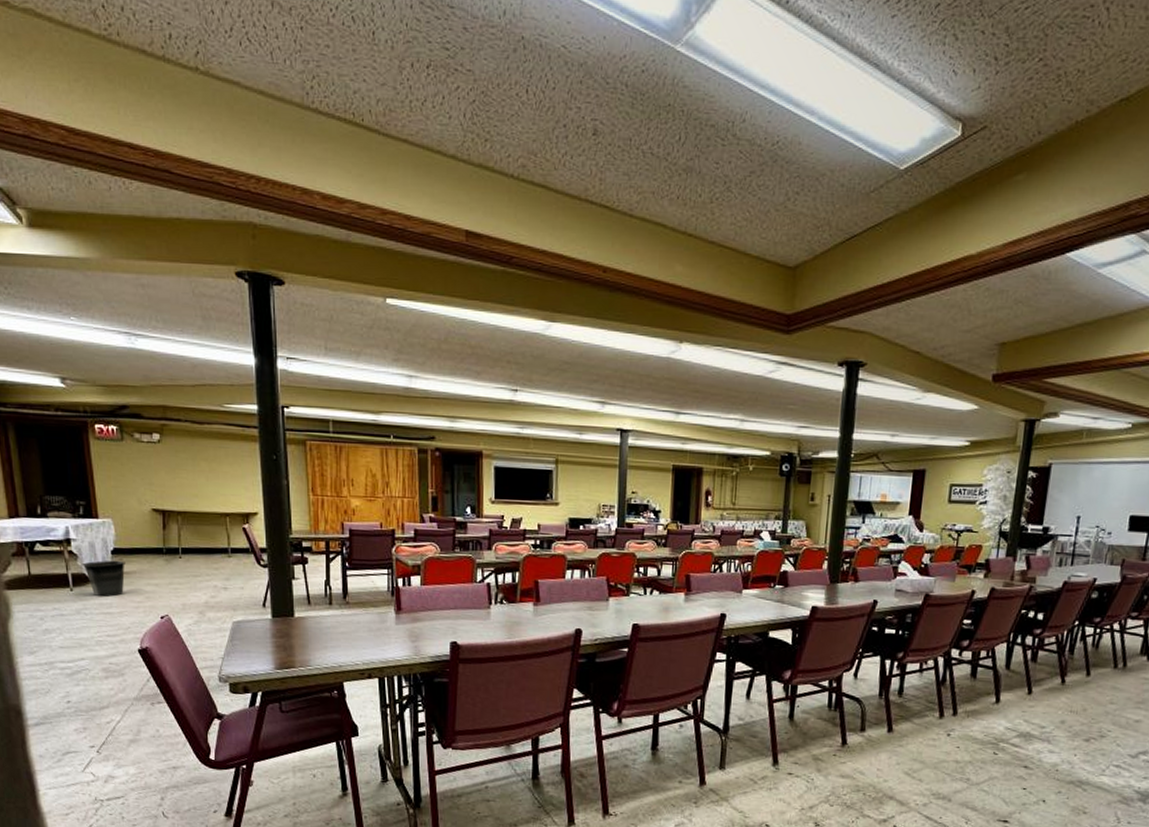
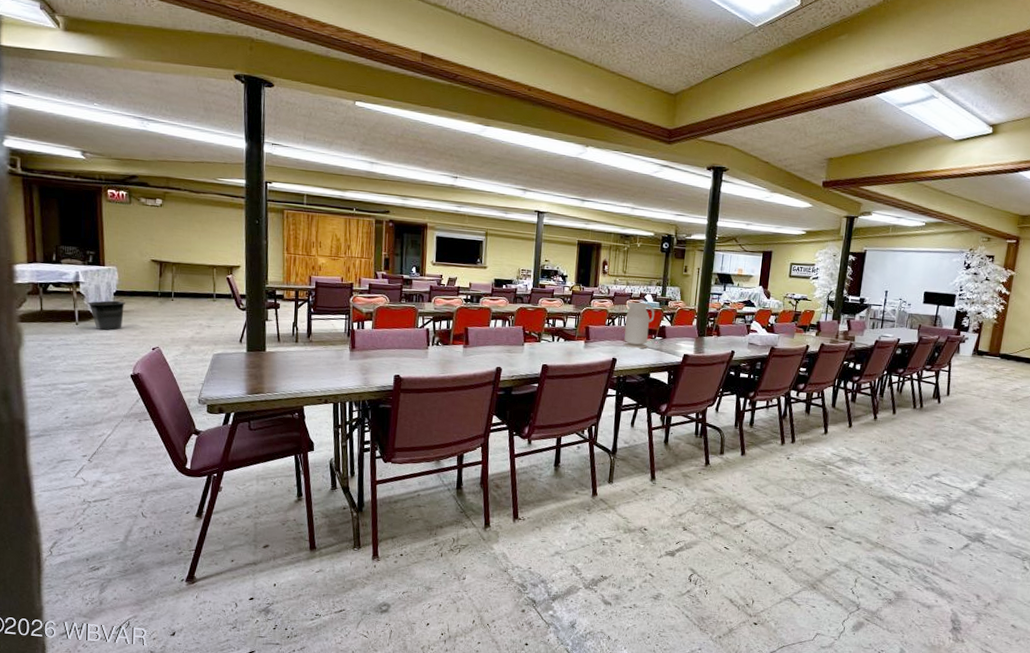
water jug: none [735,541,774,602] -> present [624,301,655,349]

